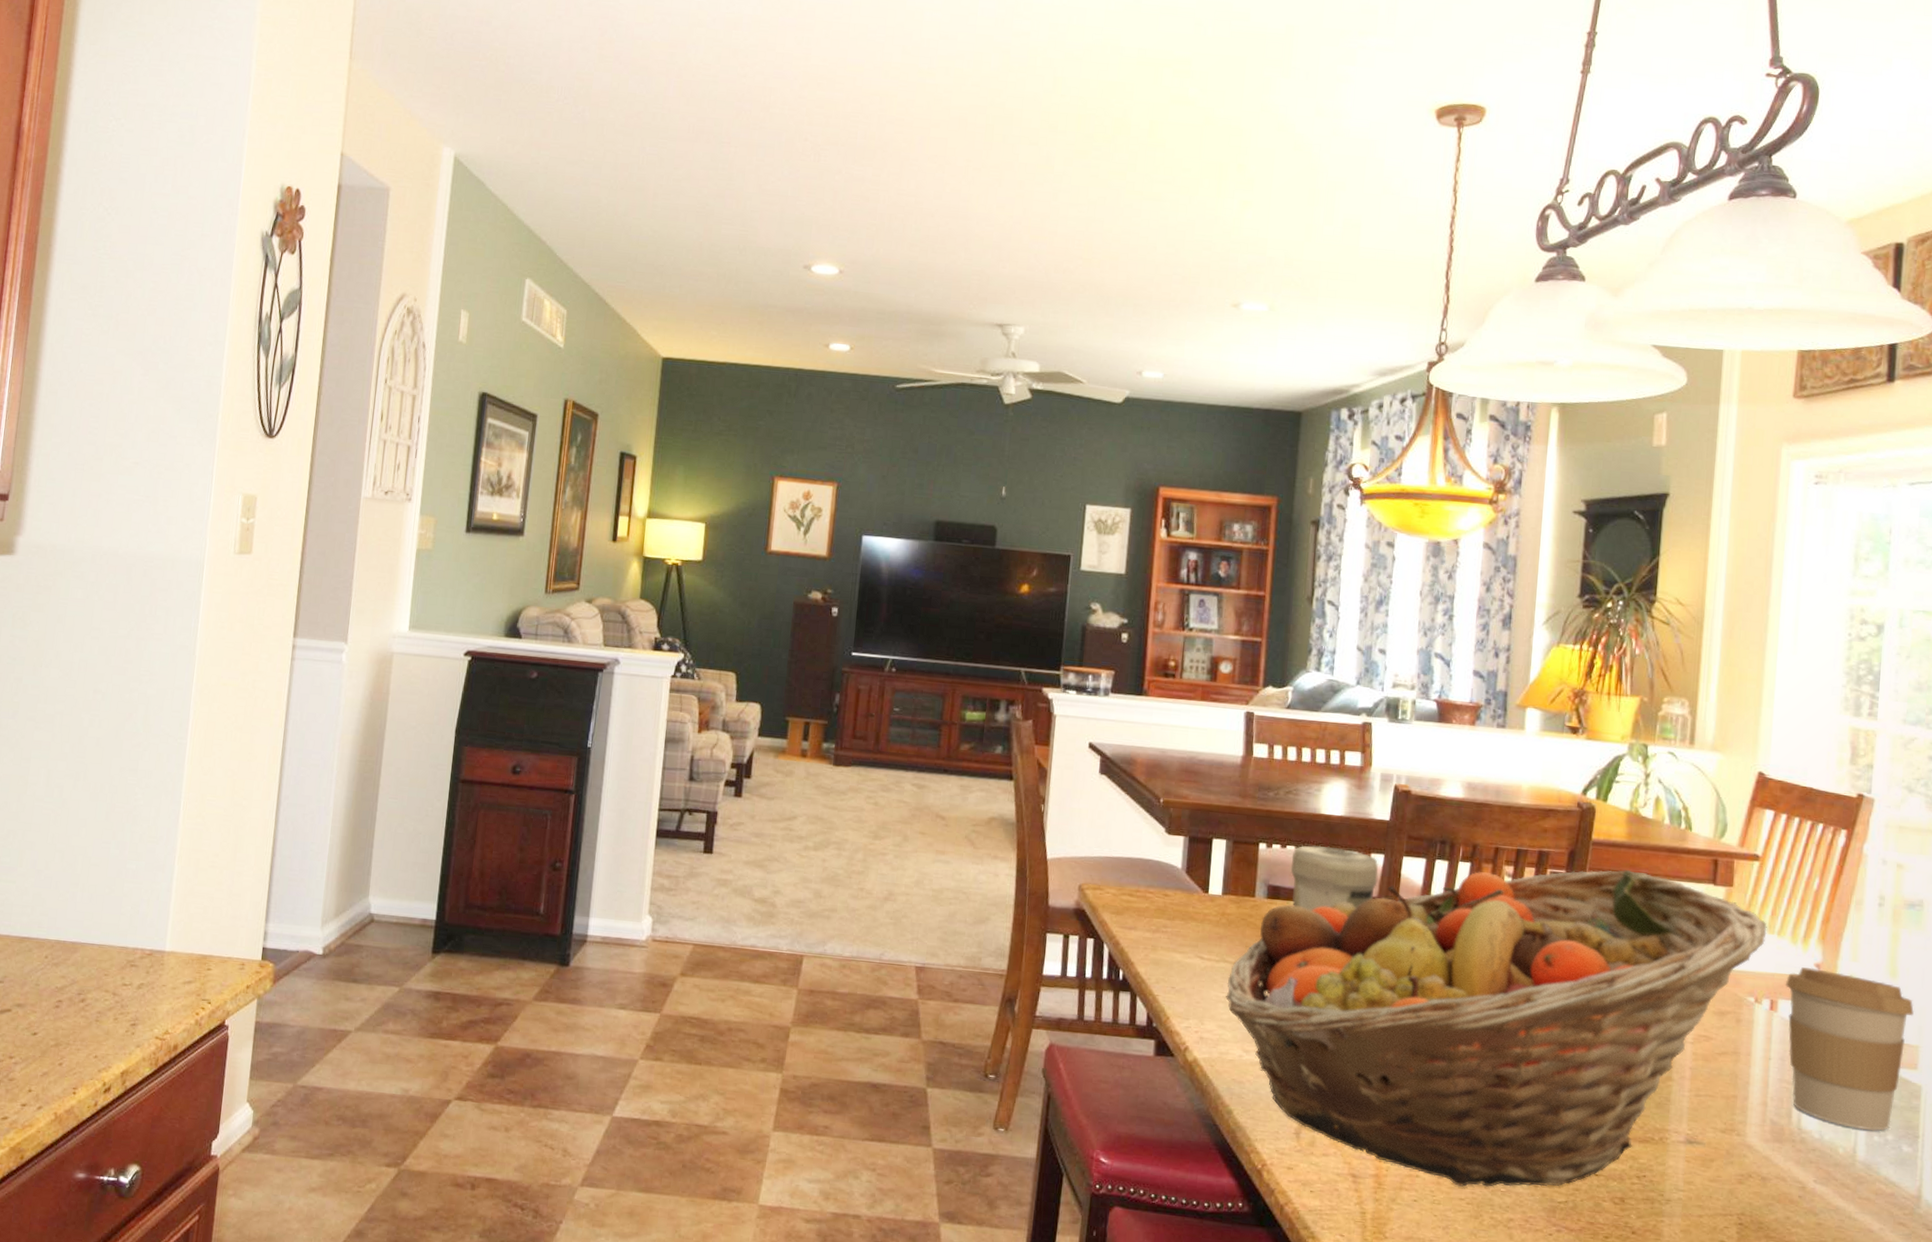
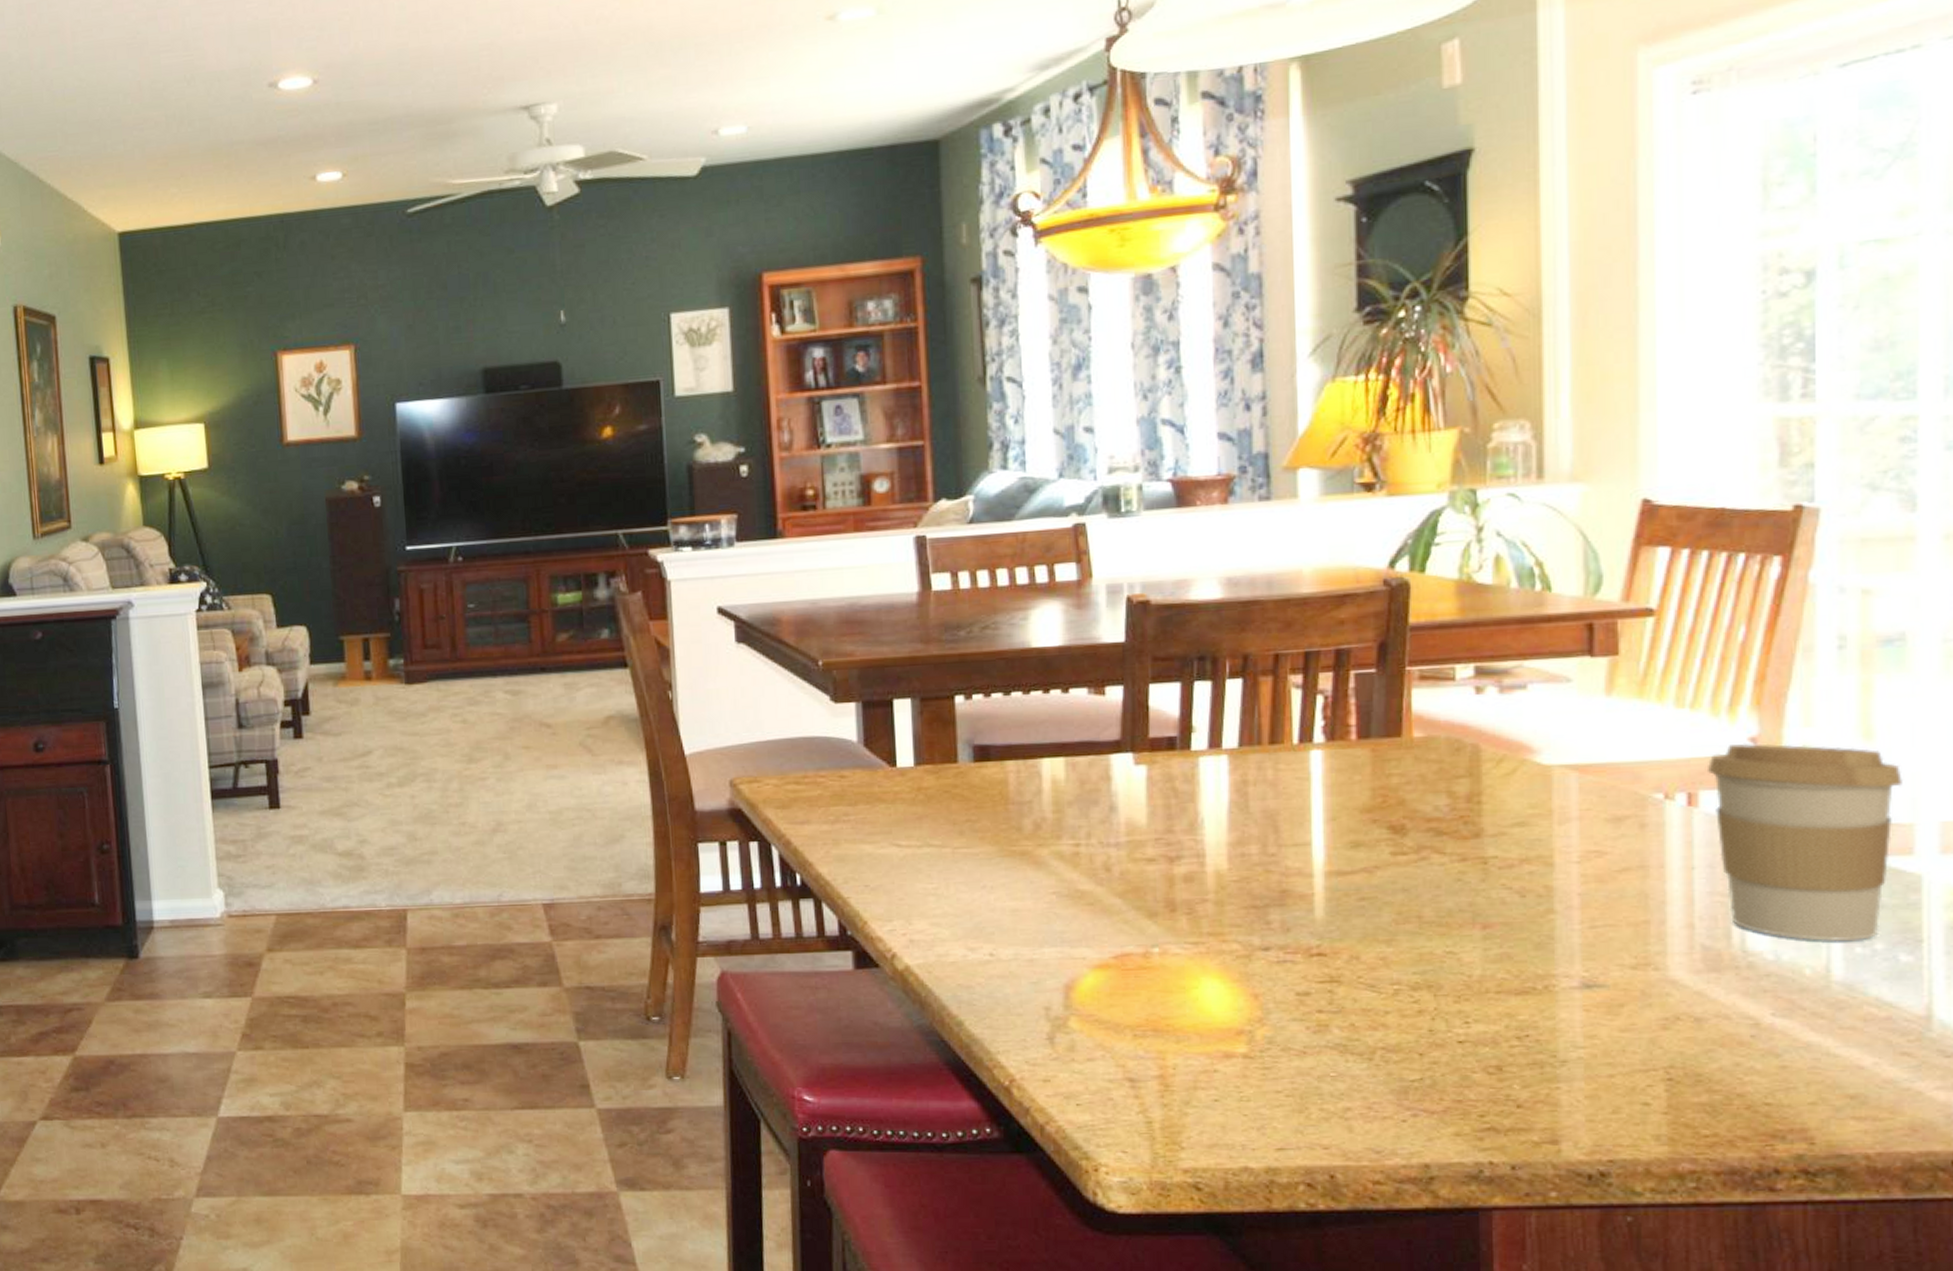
fruit basket: present [1226,870,1767,1187] -> none [935,655,1674,1077]
jar: present [1290,845,1379,911] -> none [1000,686,1119,770]

